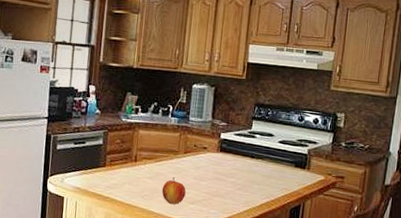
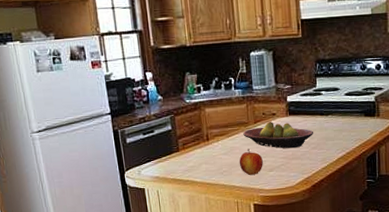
fruit bowl: none [171,154,242,186] -> present [243,121,314,149]

